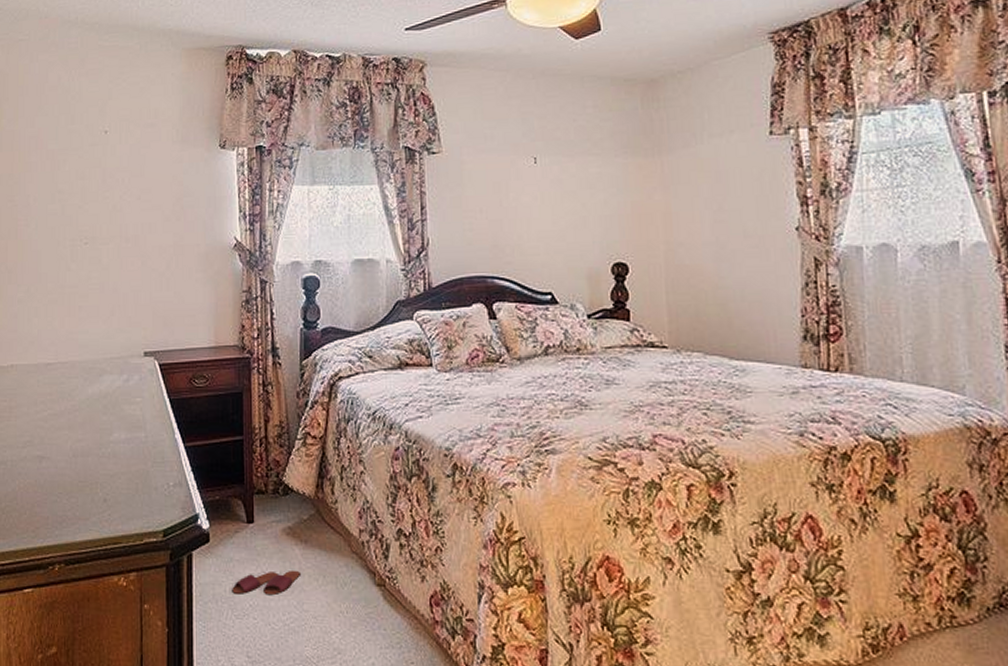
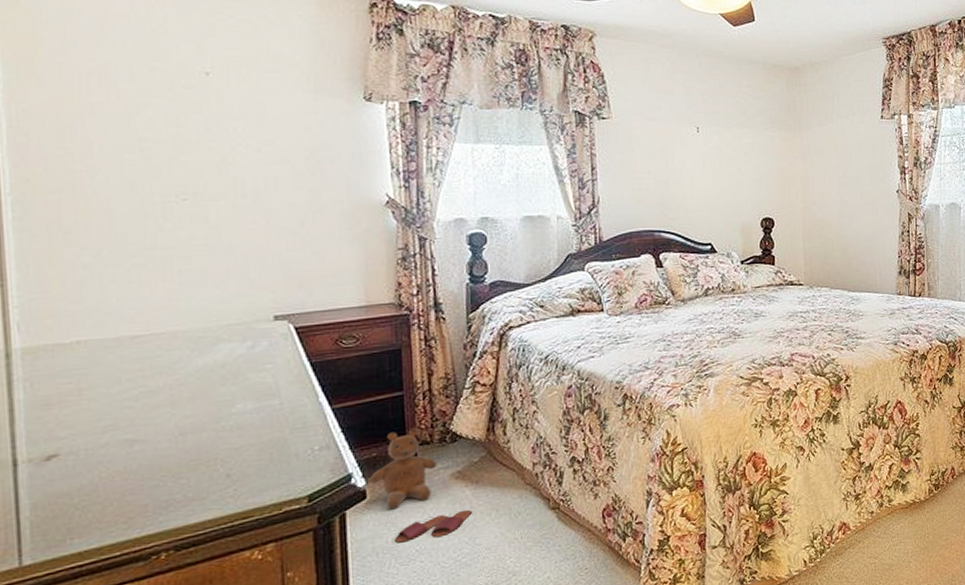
teddy bear: none [212,474,271,558] -> present [369,427,438,510]

